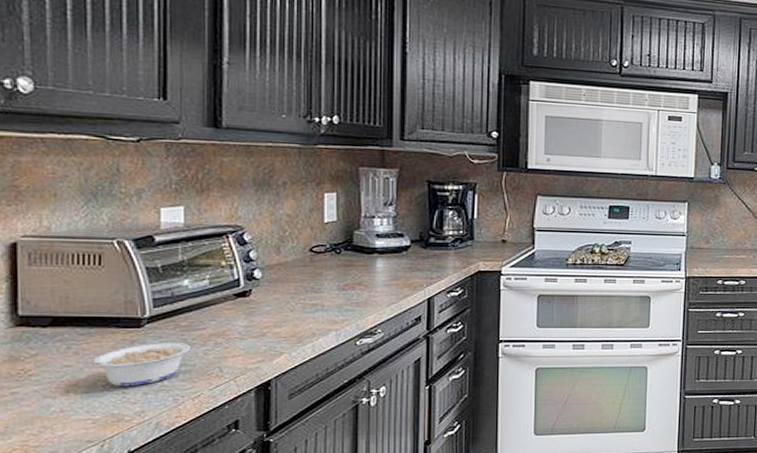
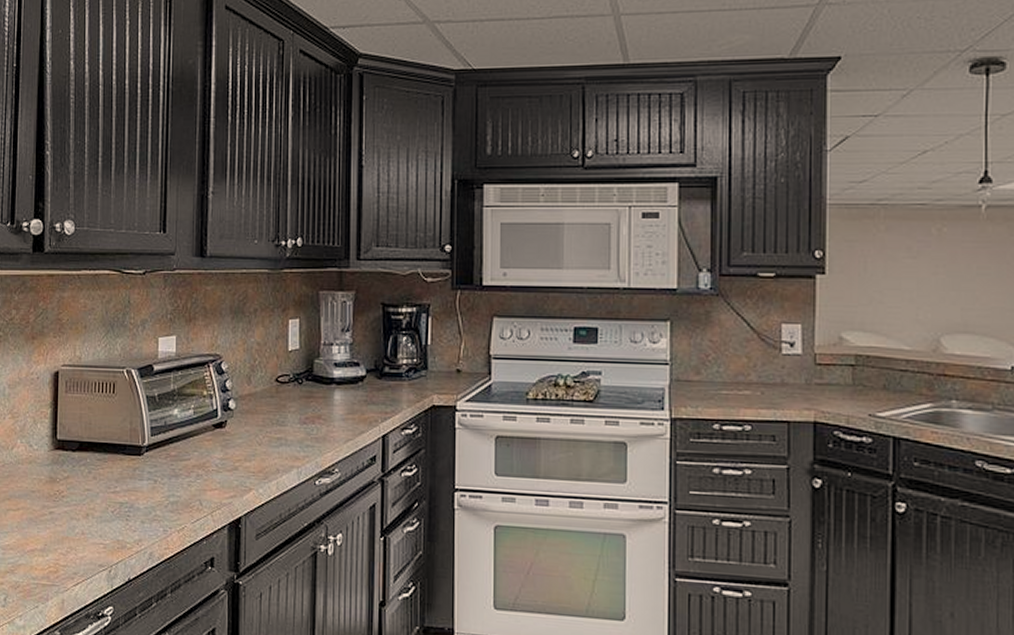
legume: present [75,343,191,386] -> none [93,471,178,514]

